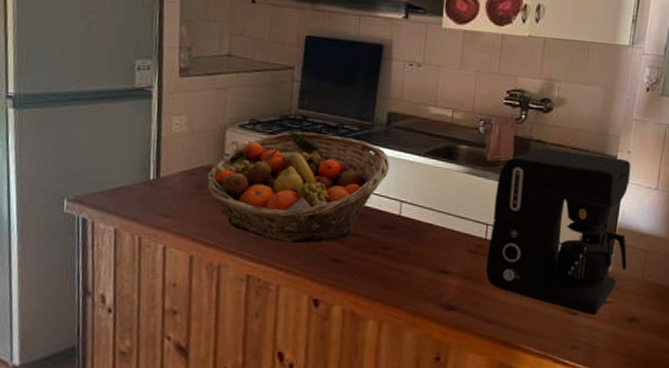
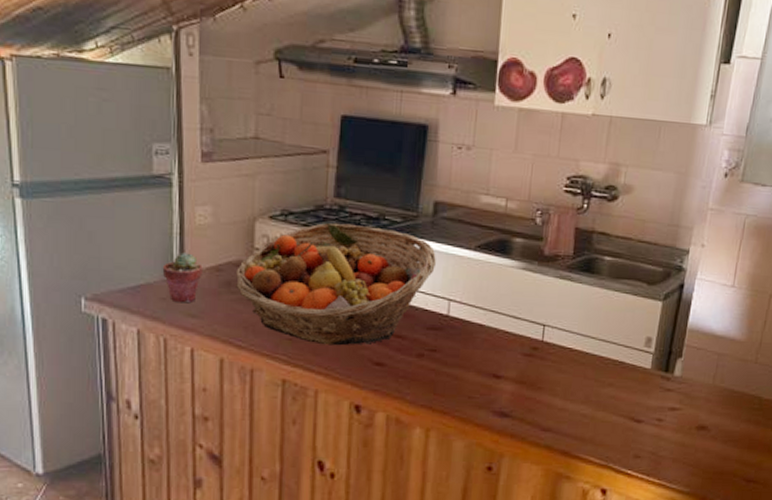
potted succulent: none [139,158,177,204] -> present [162,252,203,303]
coffee maker: present [486,148,631,316] -> none [543,241,705,423]

